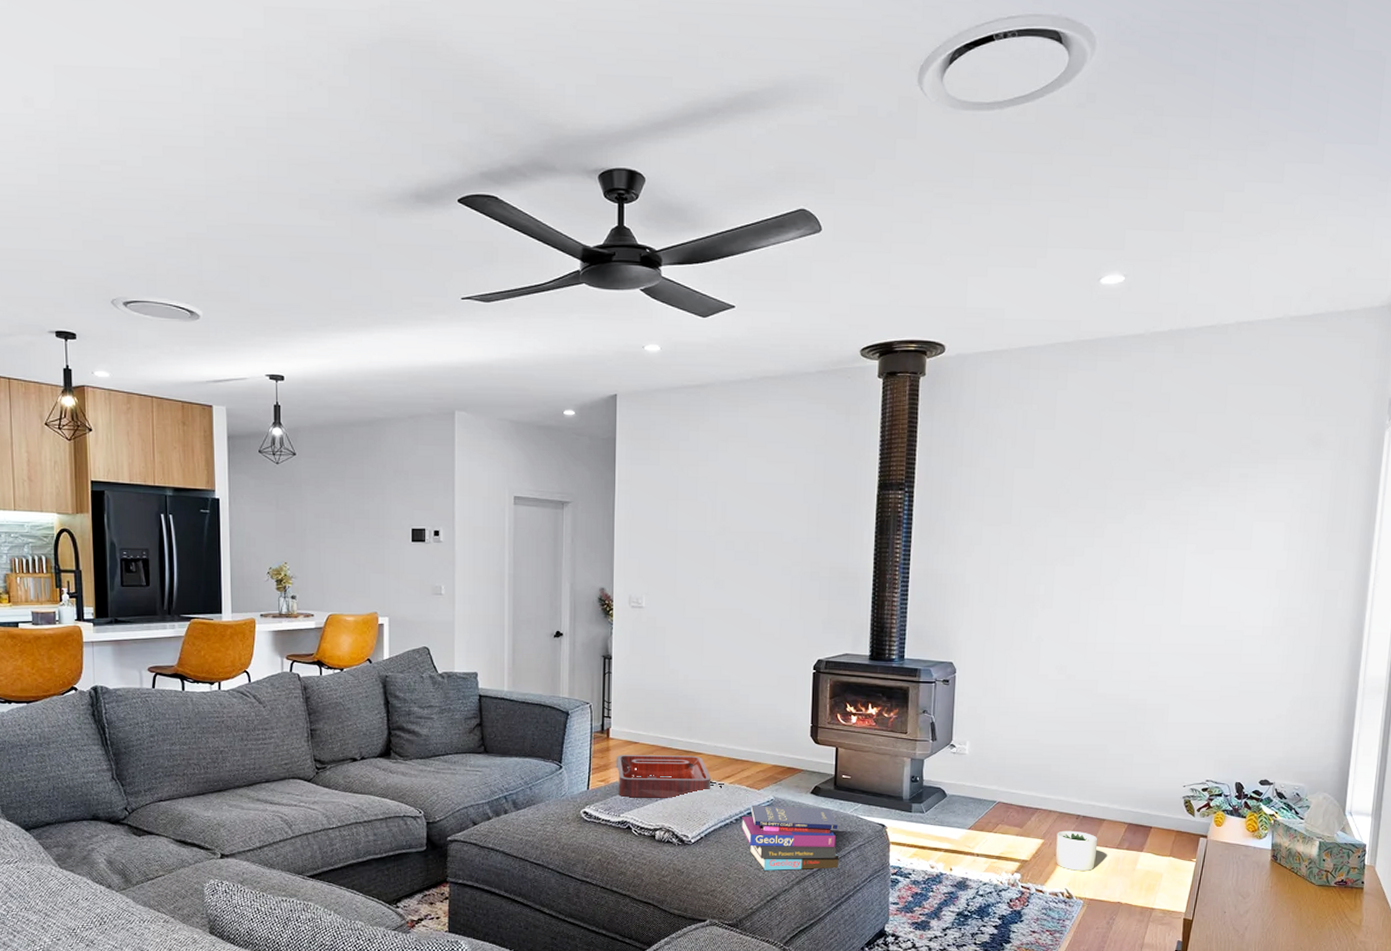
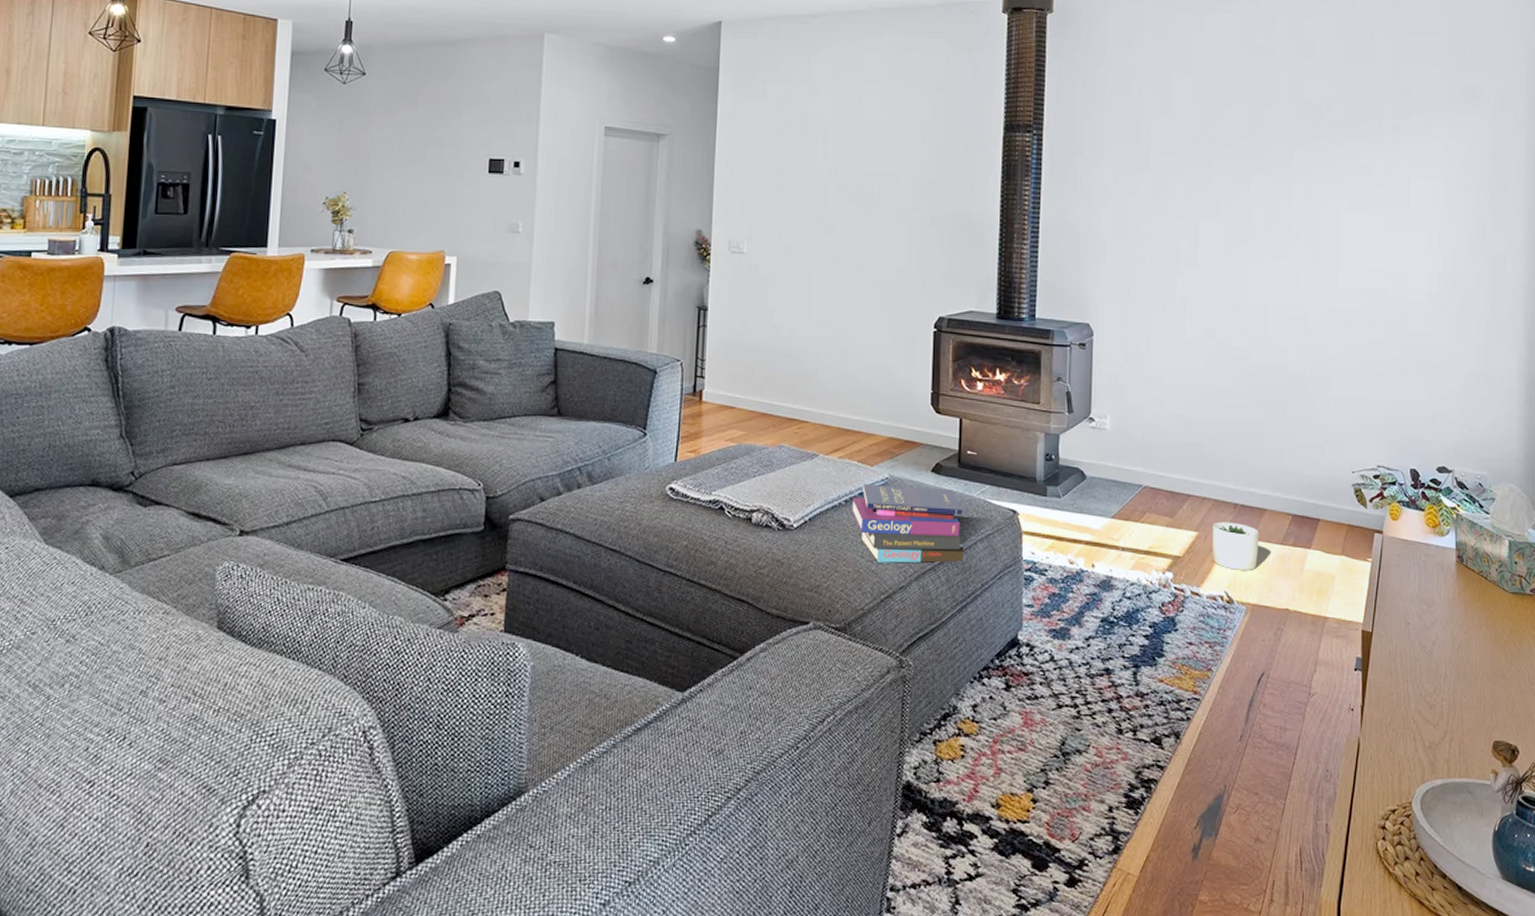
decorative tray: present [615,755,712,798] -> none [708,421,818,474]

